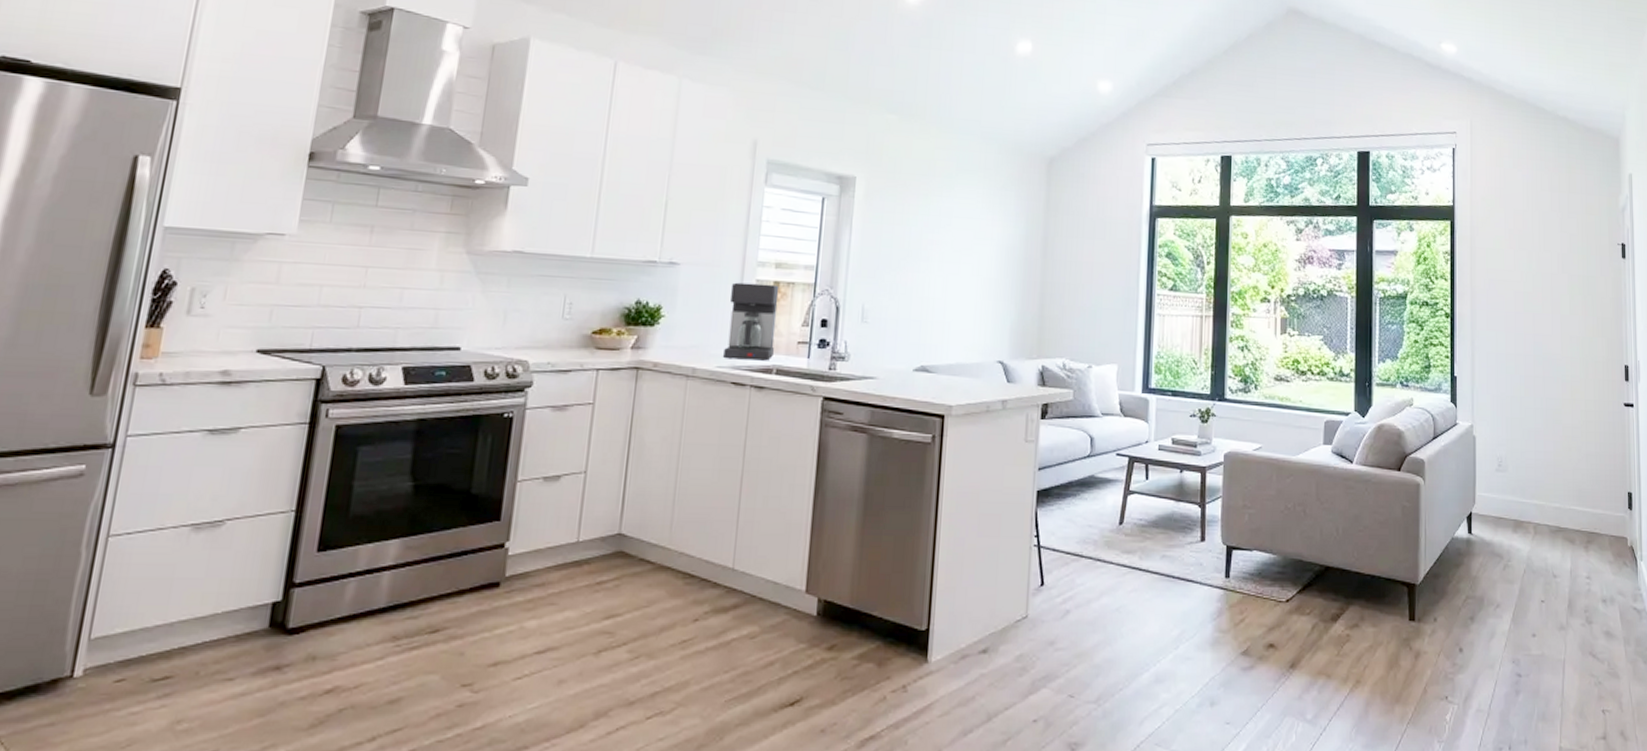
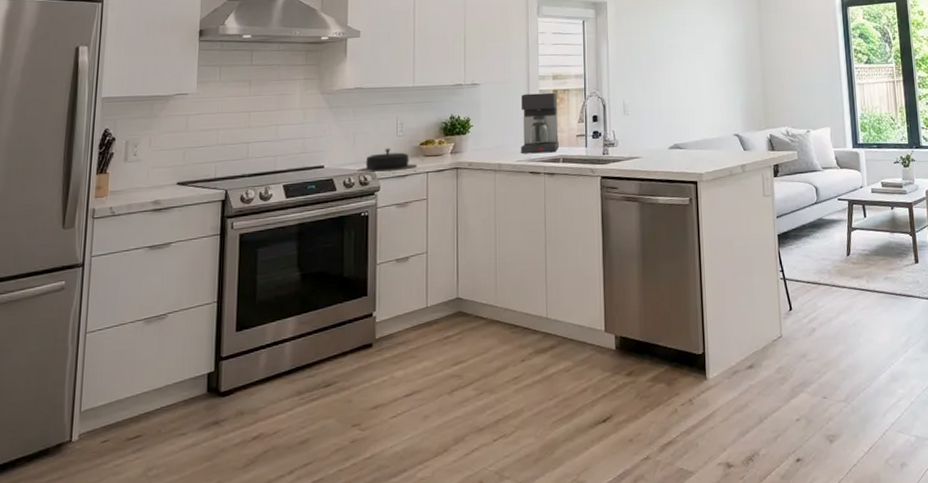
cooking pot: none [505,333,585,363] -> present [358,148,417,172]

